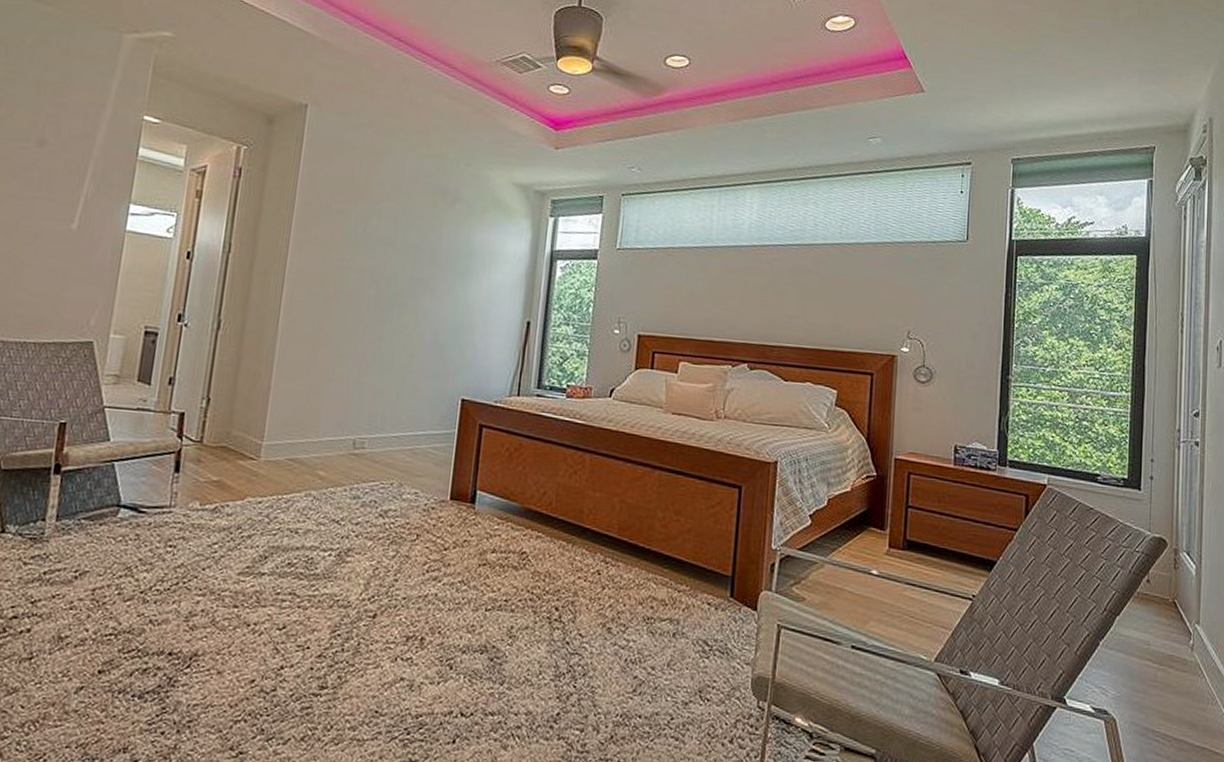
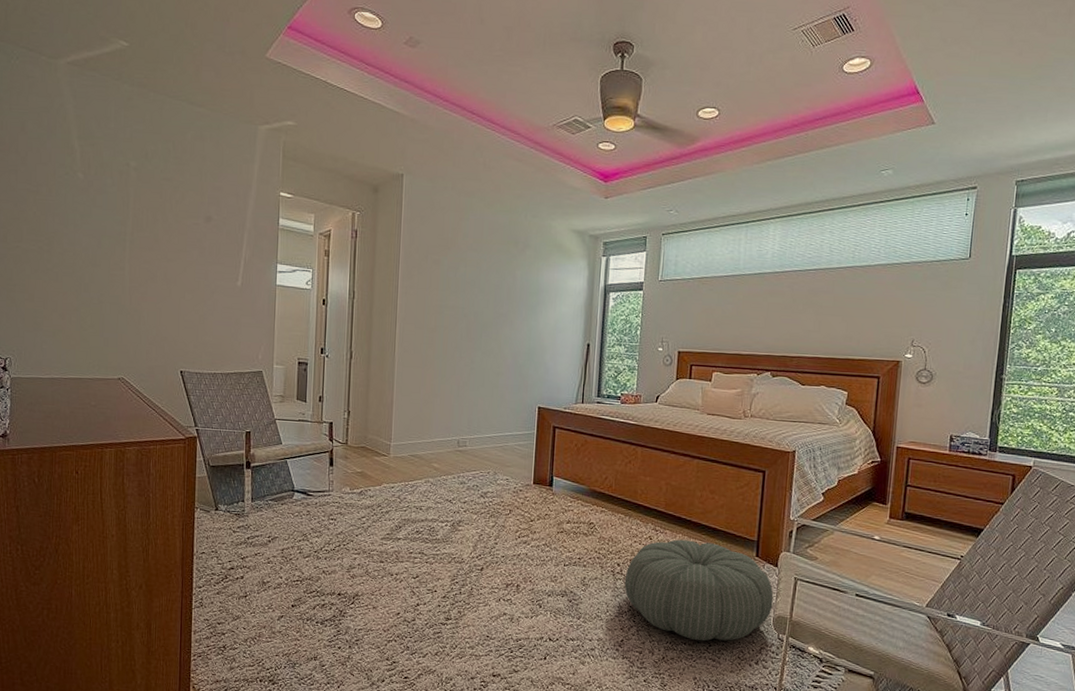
pouf: none [563,574,752,713] -> present [624,539,774,641]

